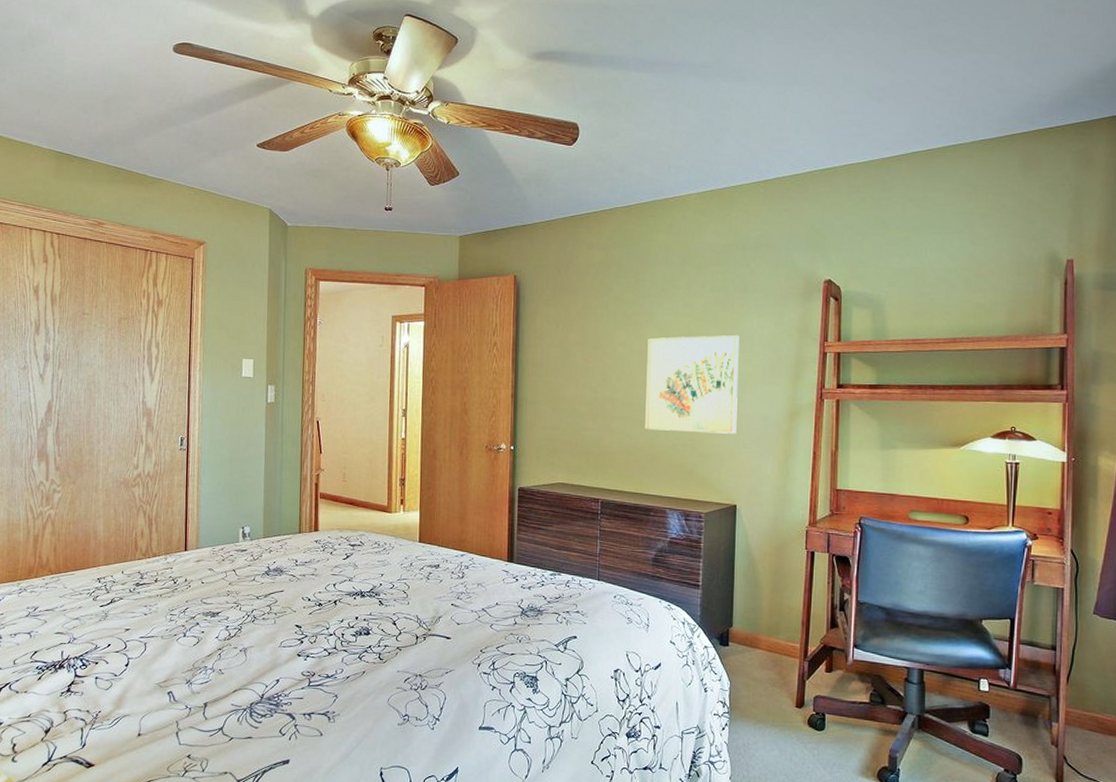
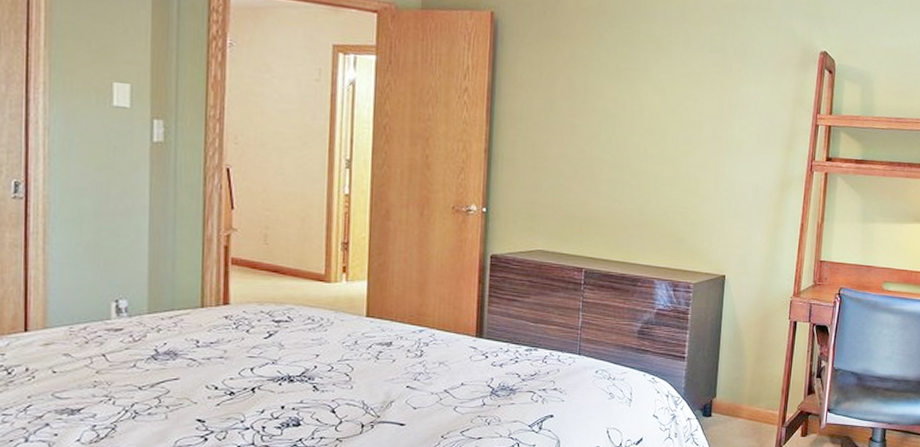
wall art: present [645,334,740,434] -> none [635,96,736,203]

